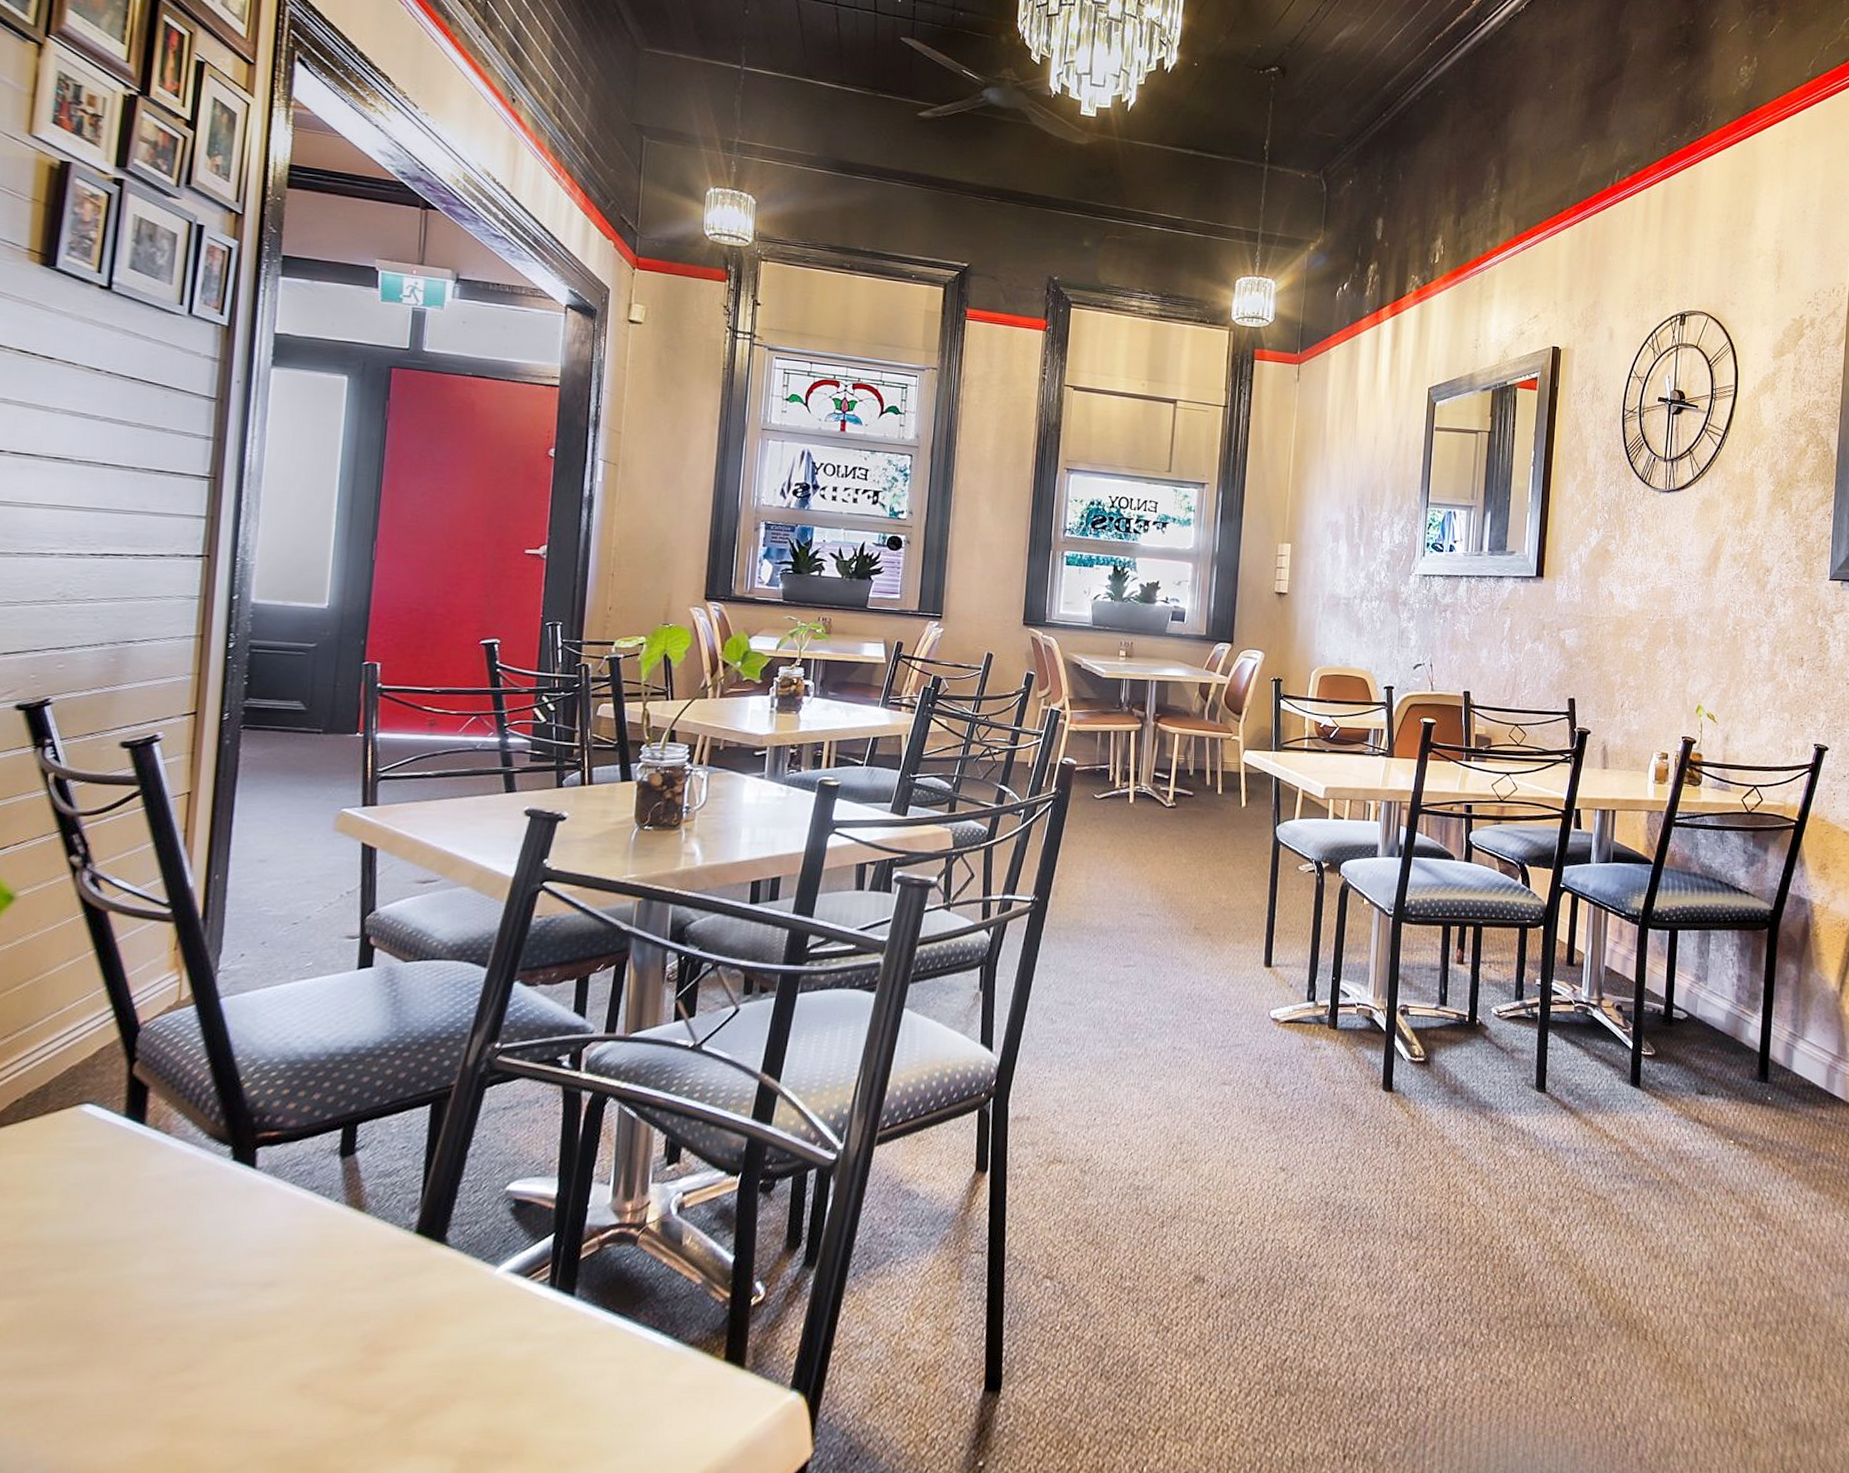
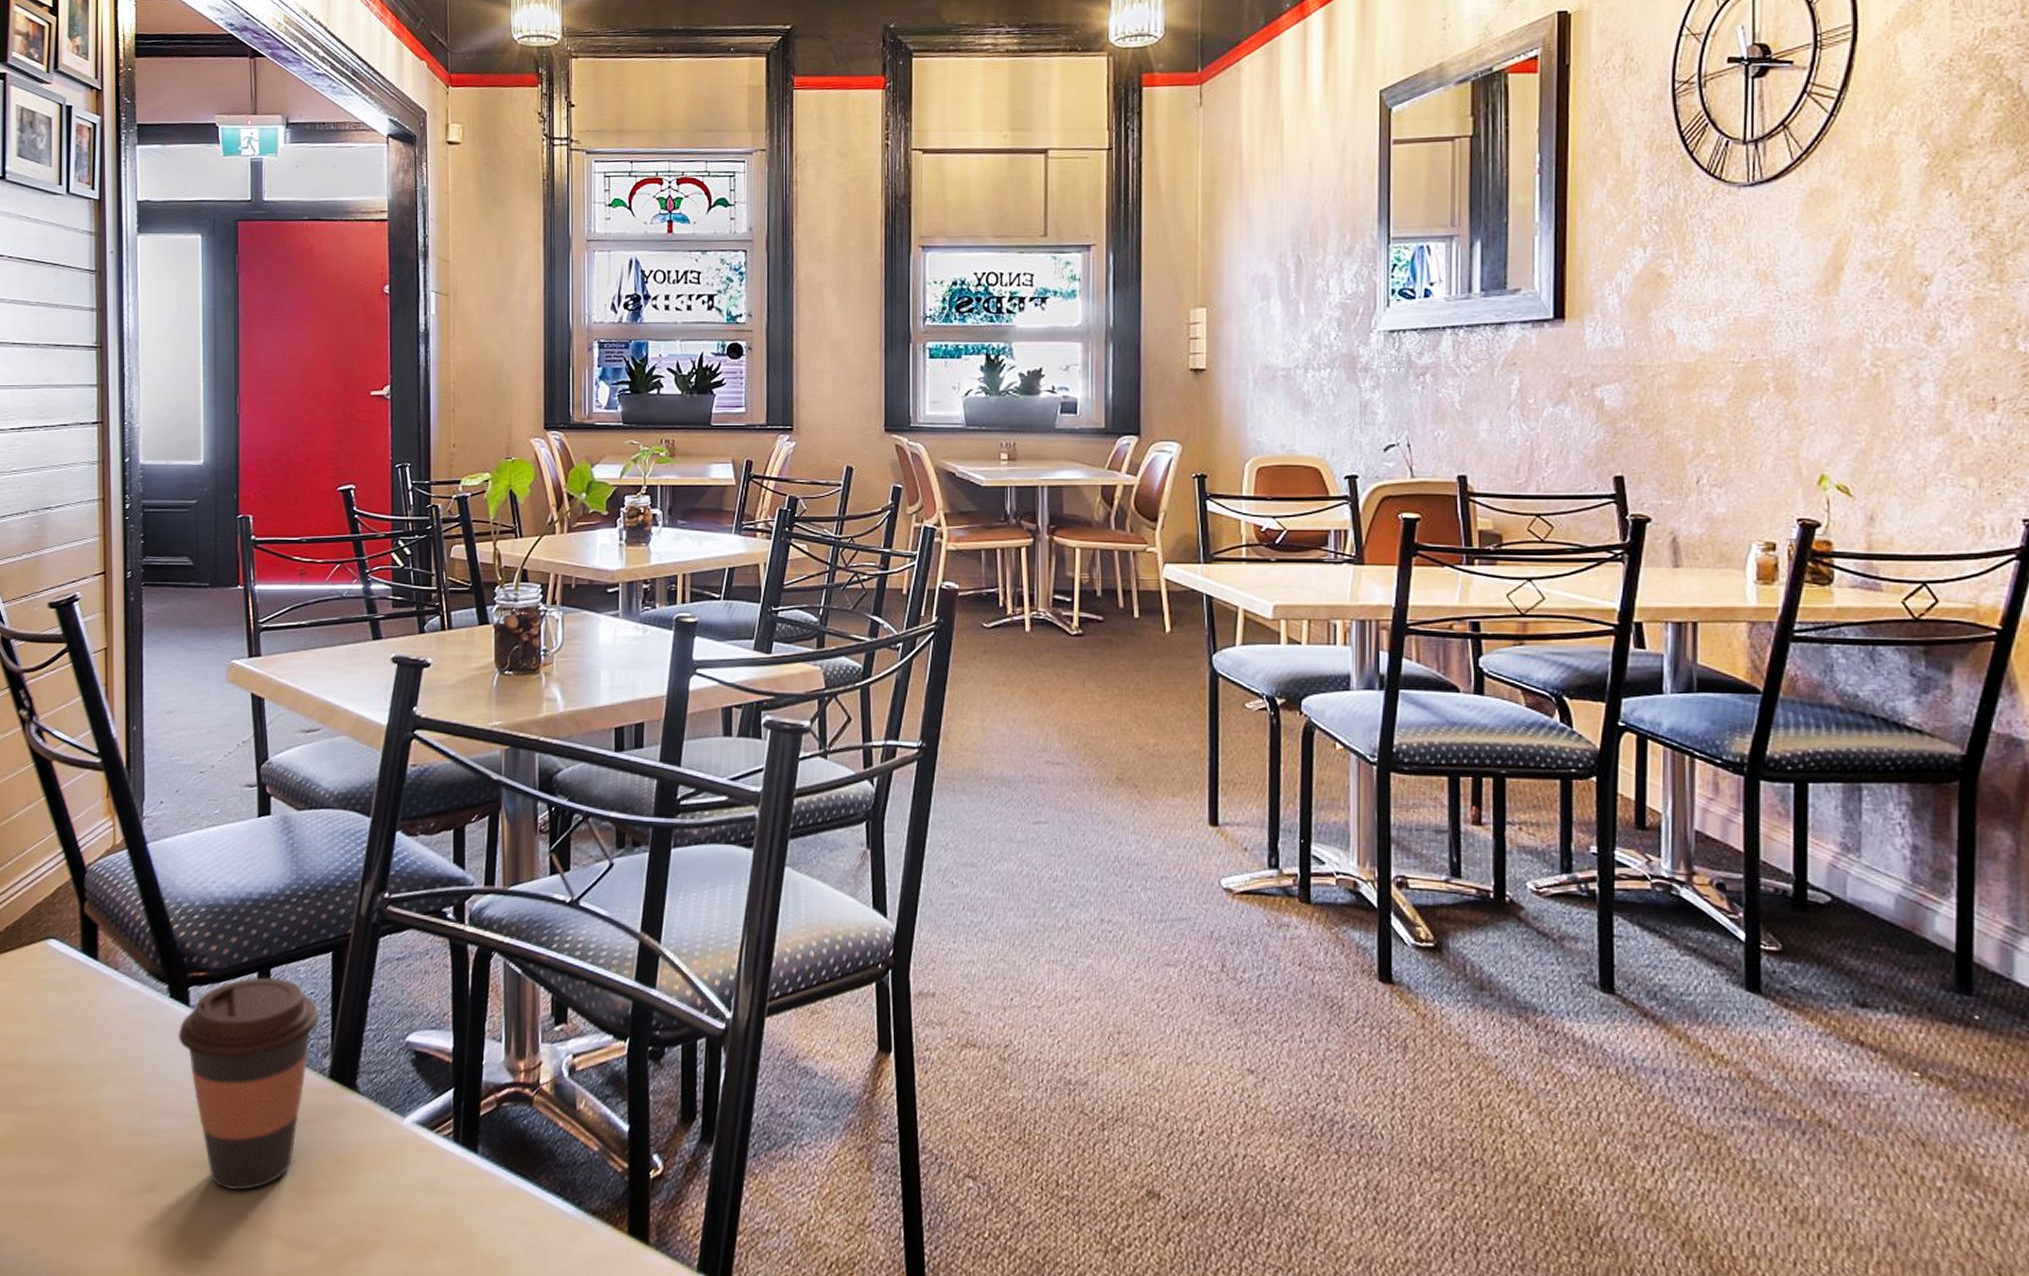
coffee cup: none [238,1134,411,1359] -> present [178,977,320,1191]

